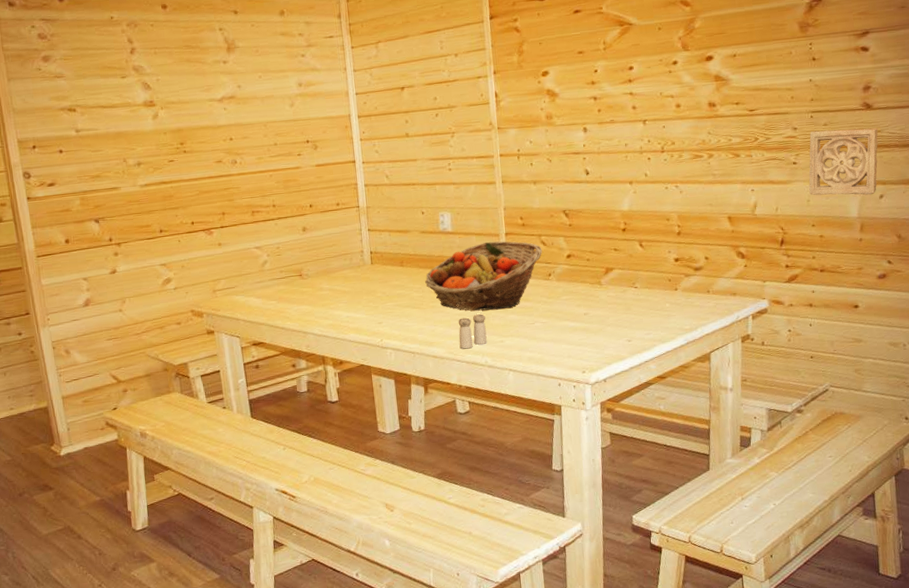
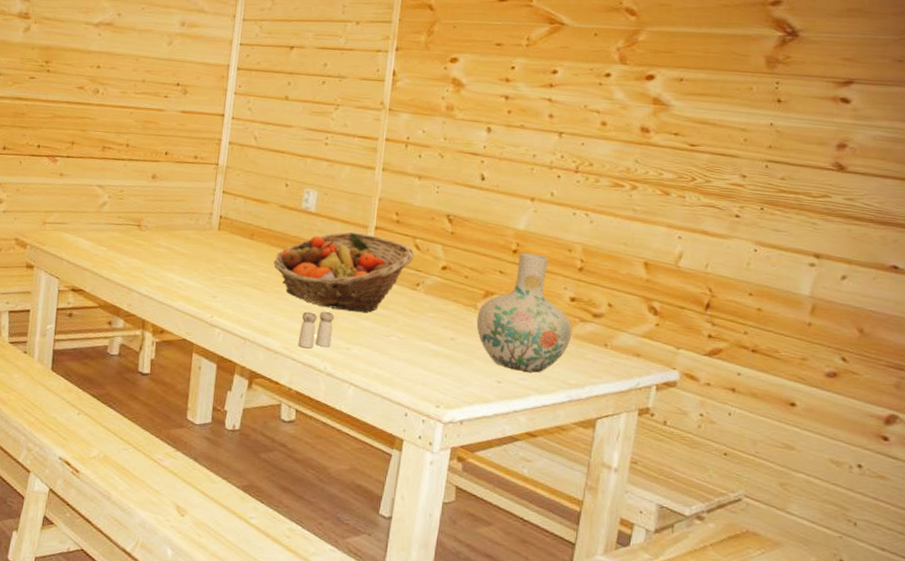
vase: none [602,228,681,328] -> present [476,253,572,373]
wall ornament: present [808,127,878,196] -> none [751,183,849,274]

